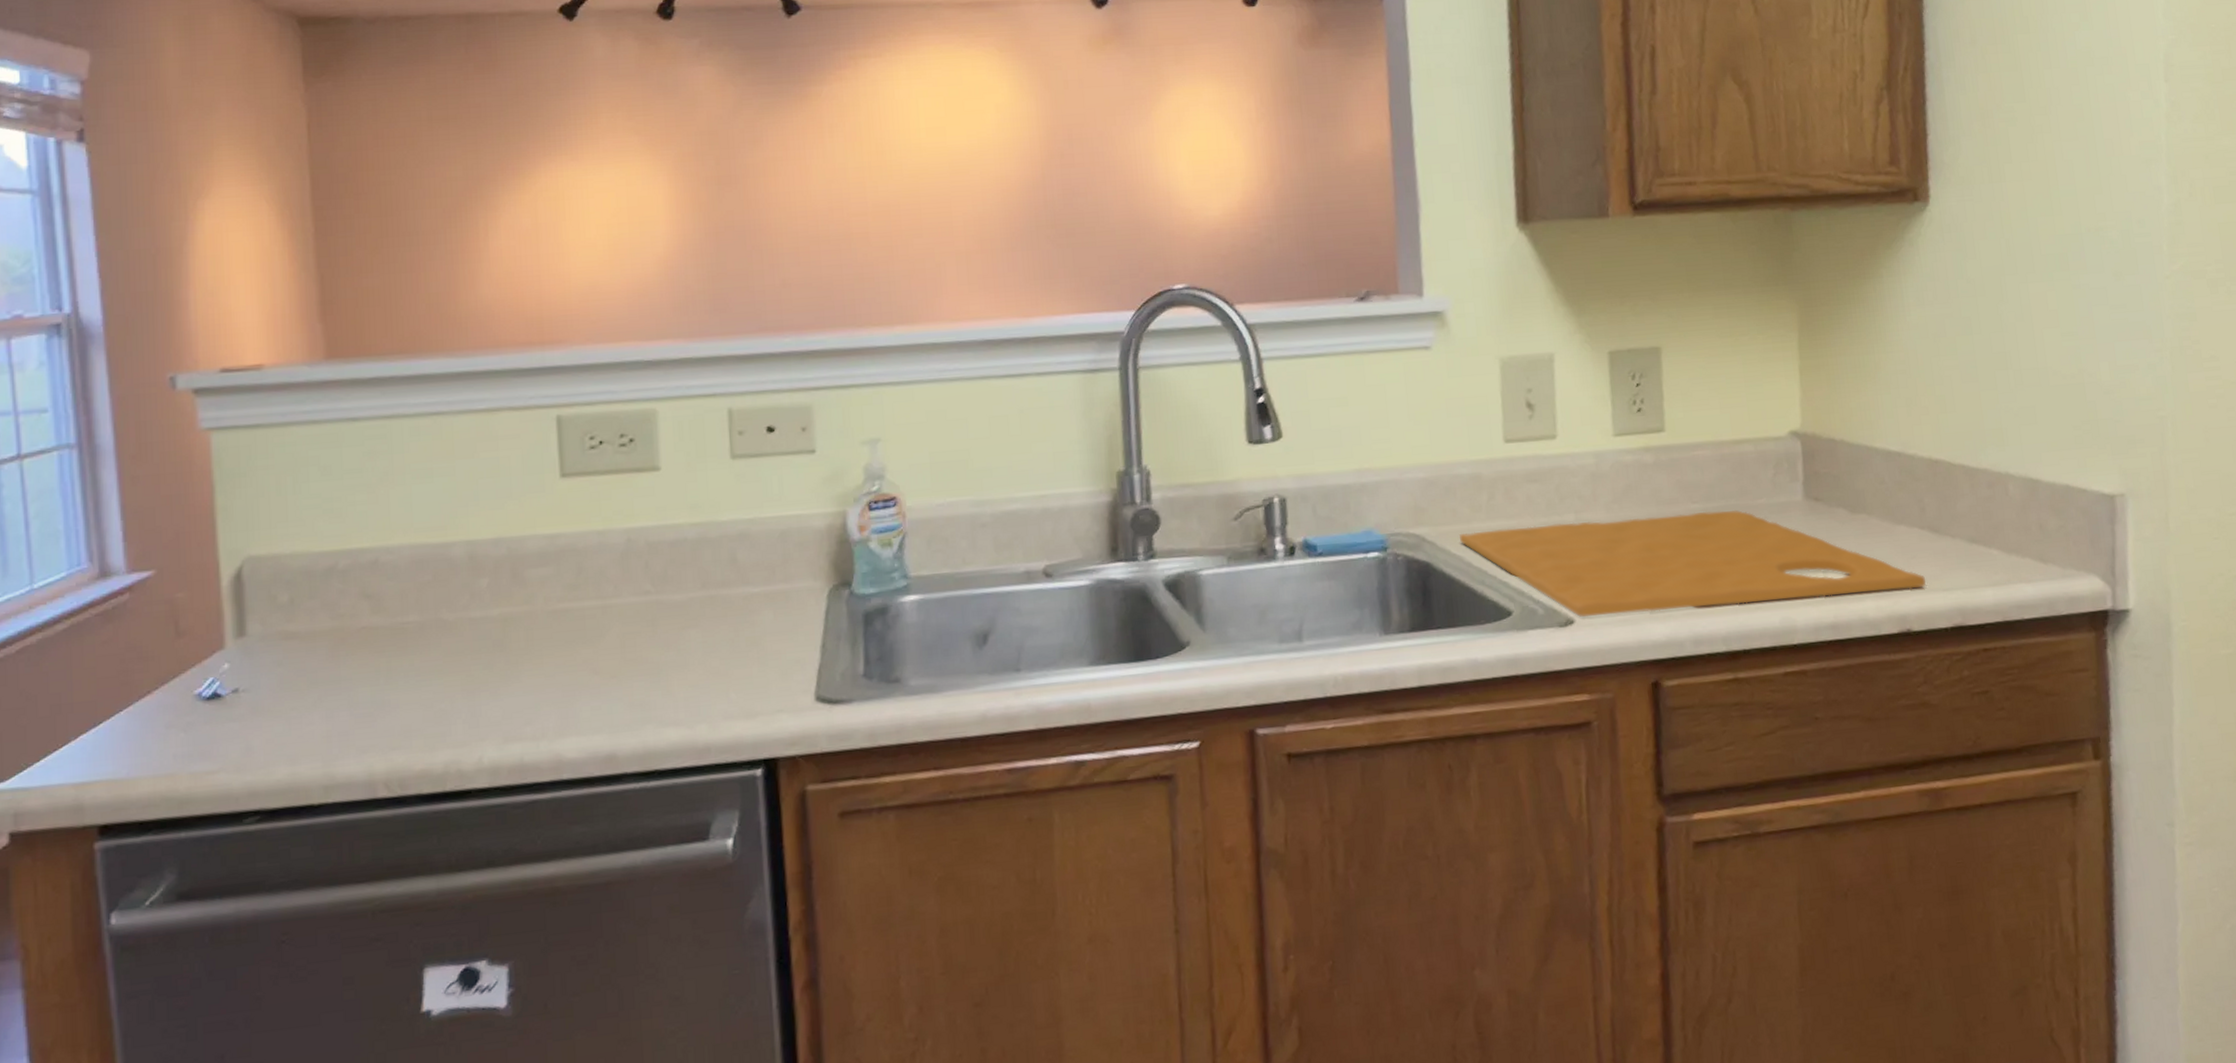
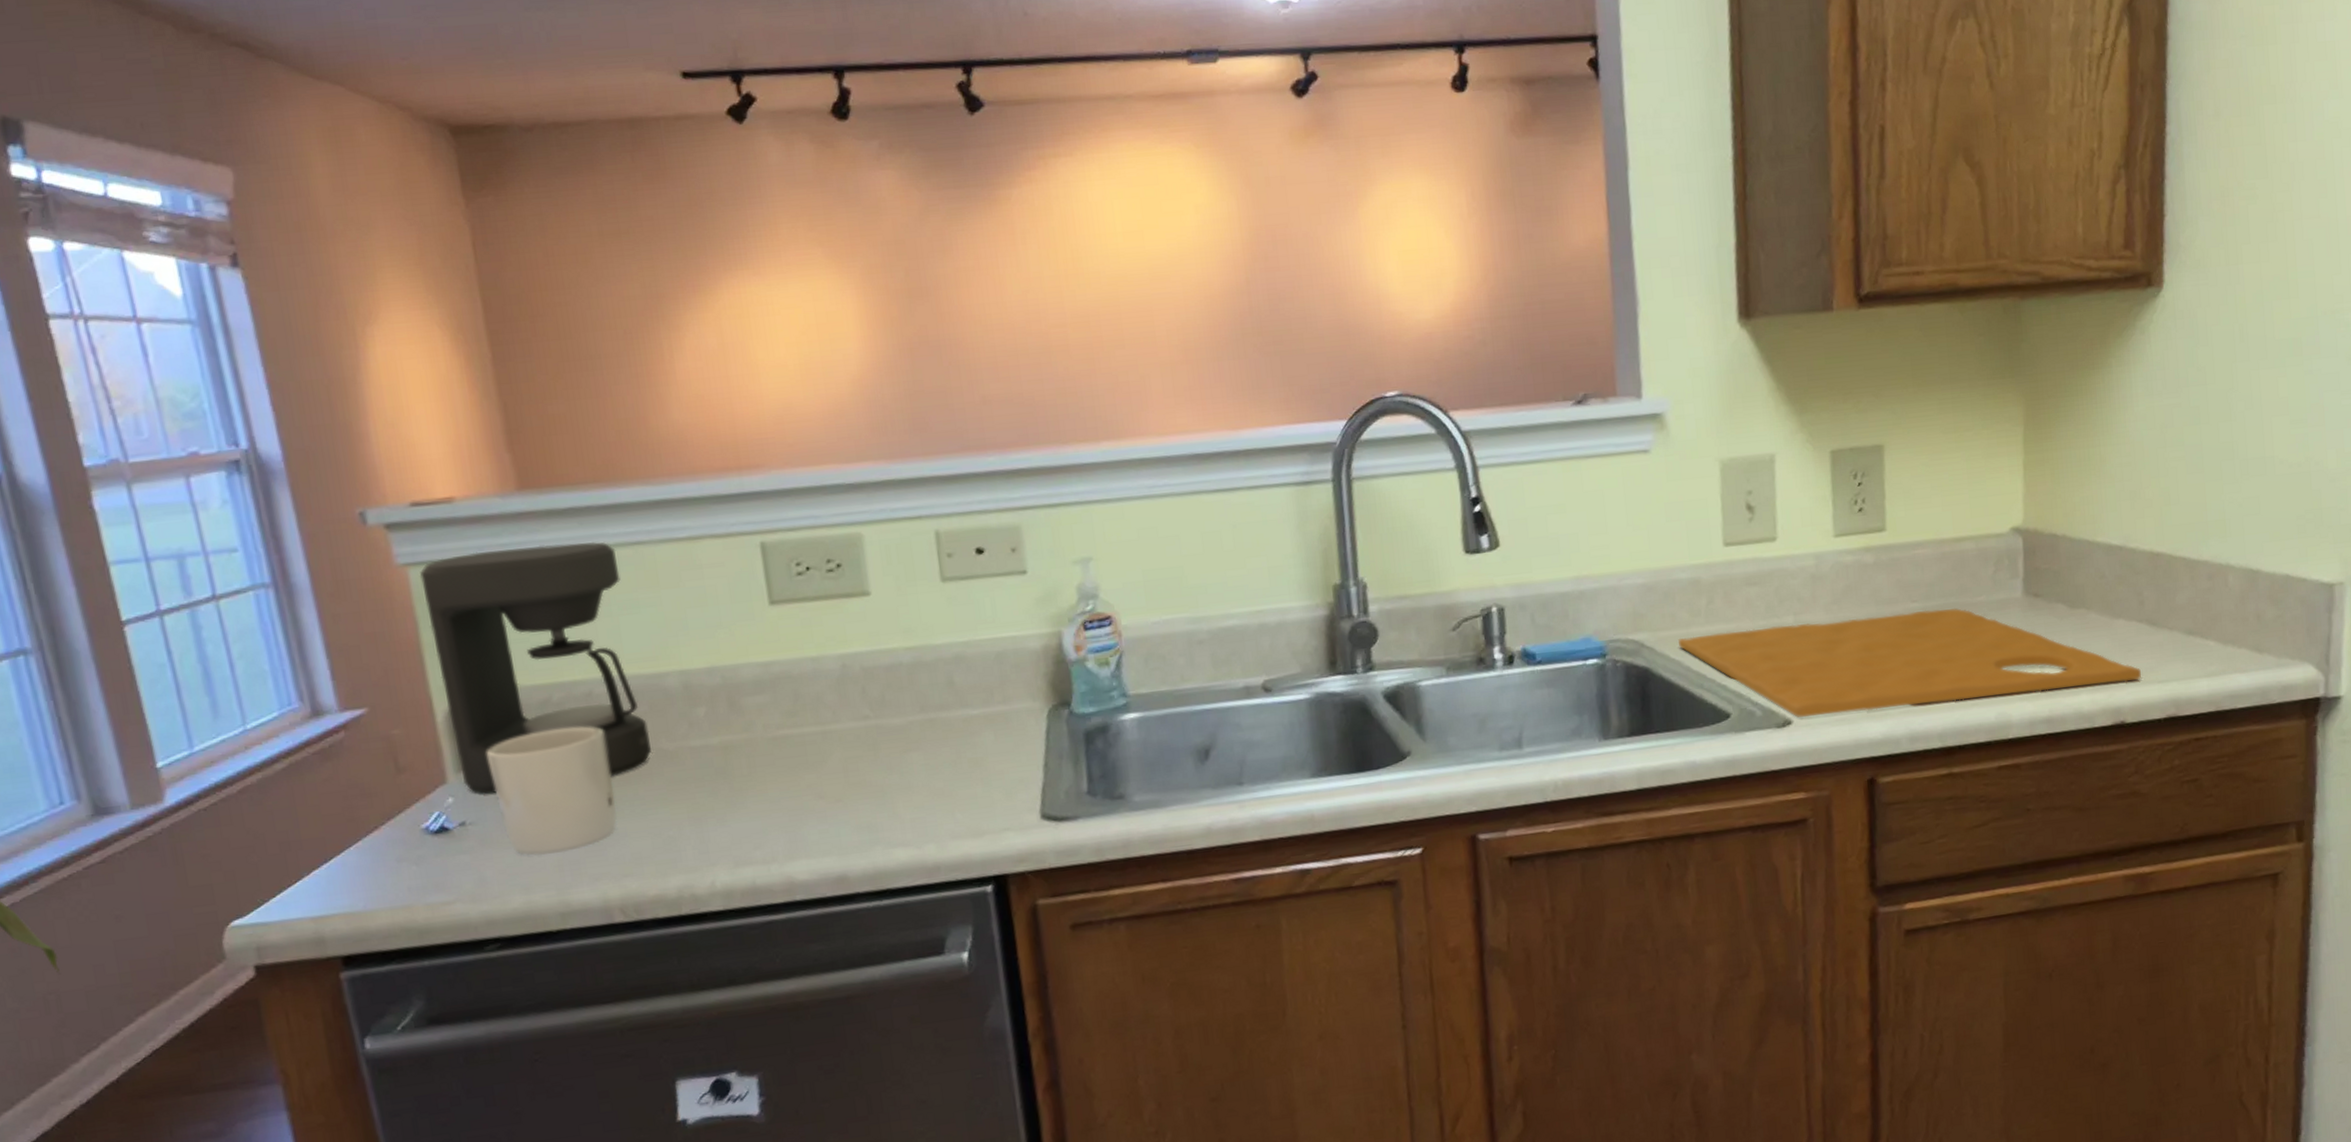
coffee maker: none [221,411,431,661] -> present [419,542,651,794]
mug: none [267,594,391,726] -> present [486,726,618,856]

